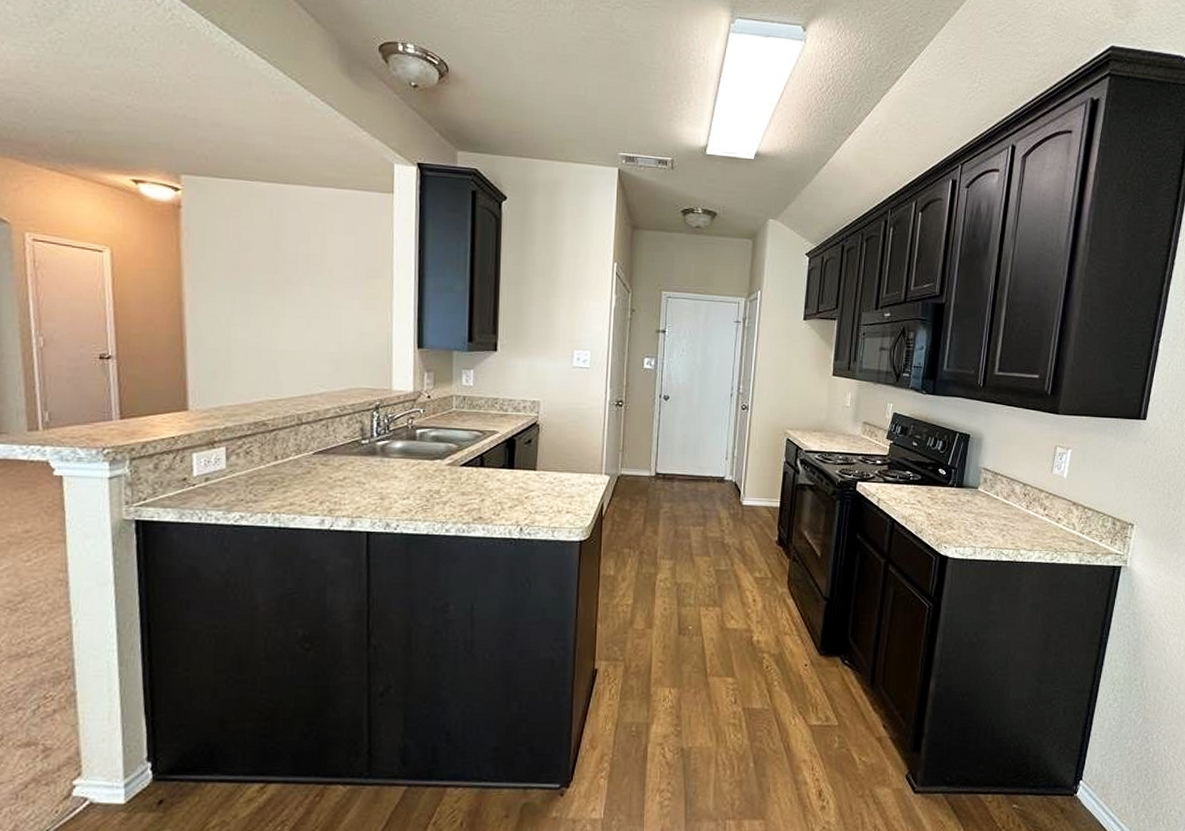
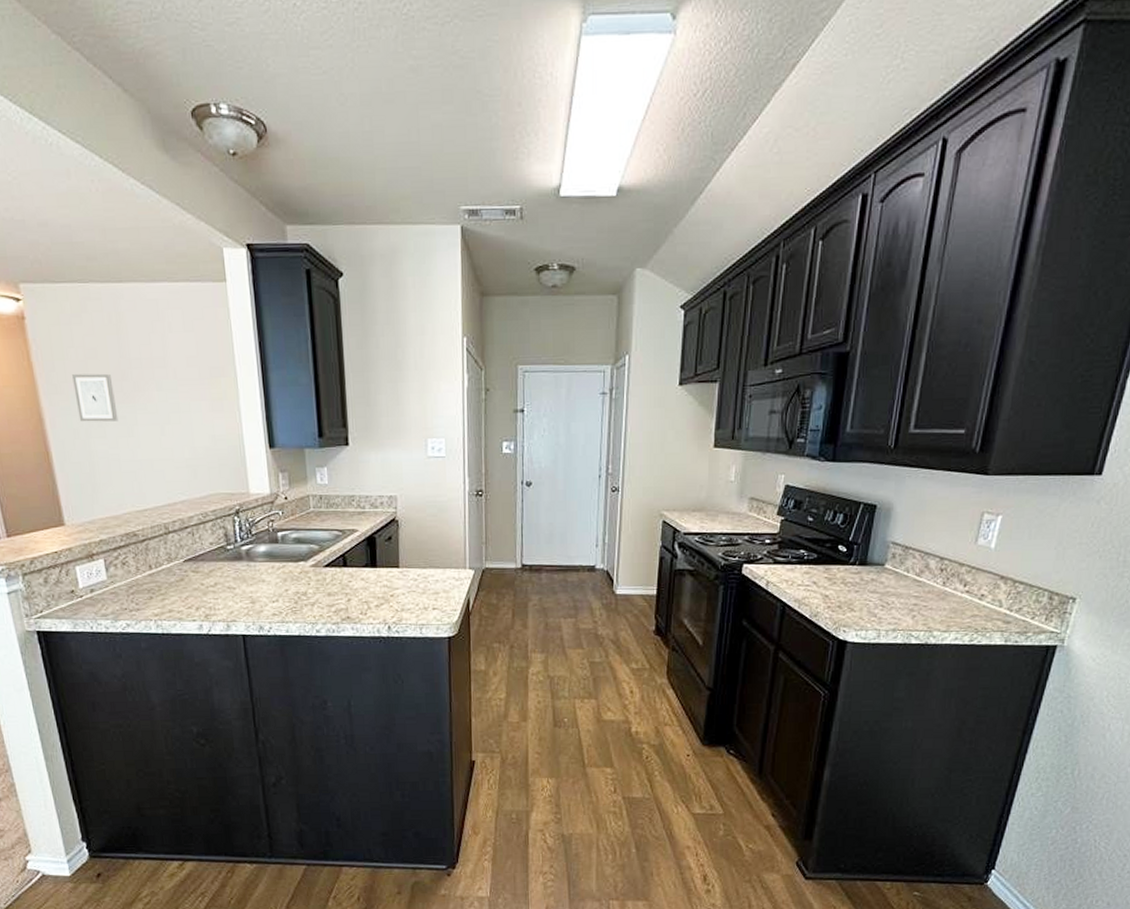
wall art: none [221,263,265,311] -> present [72,373,119,422]

